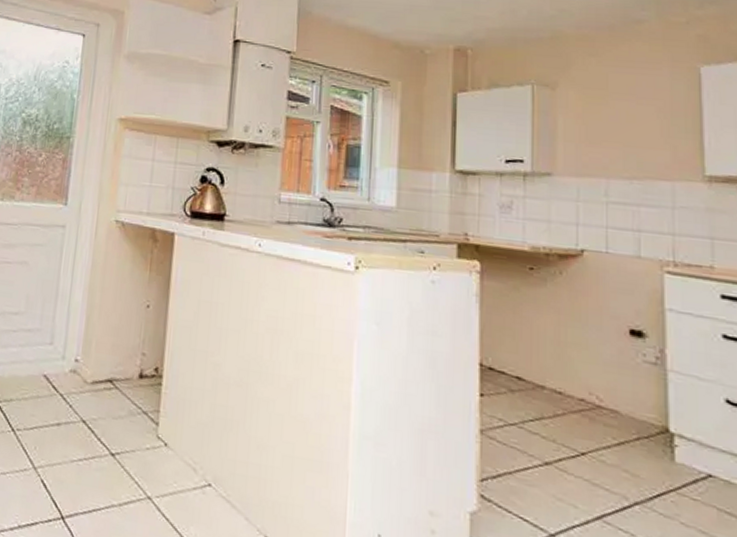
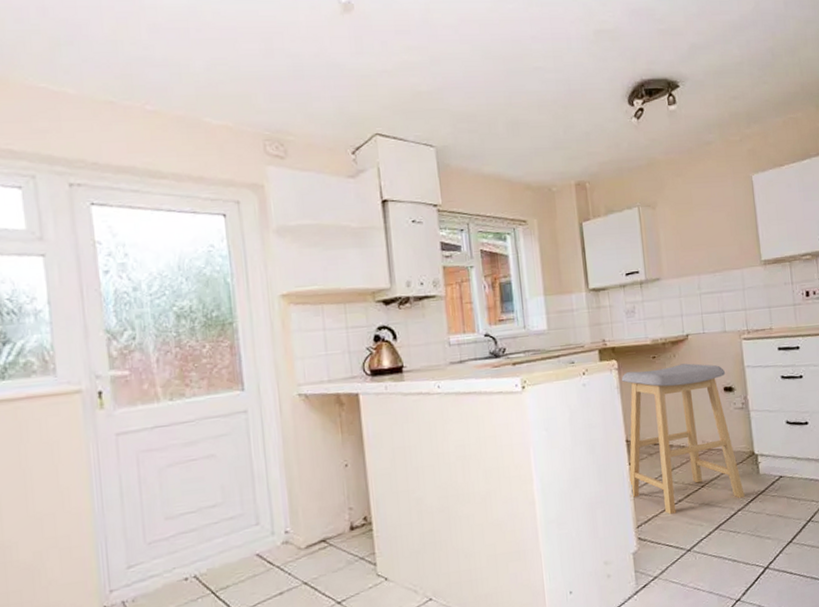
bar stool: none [476,279,648,488] -> present [621,363,745,514]

